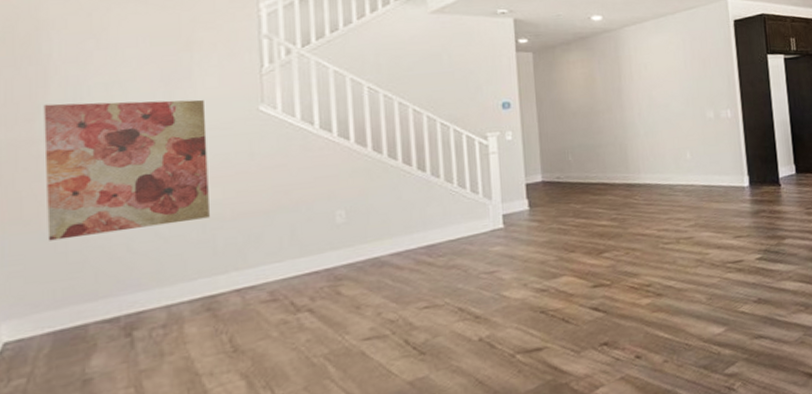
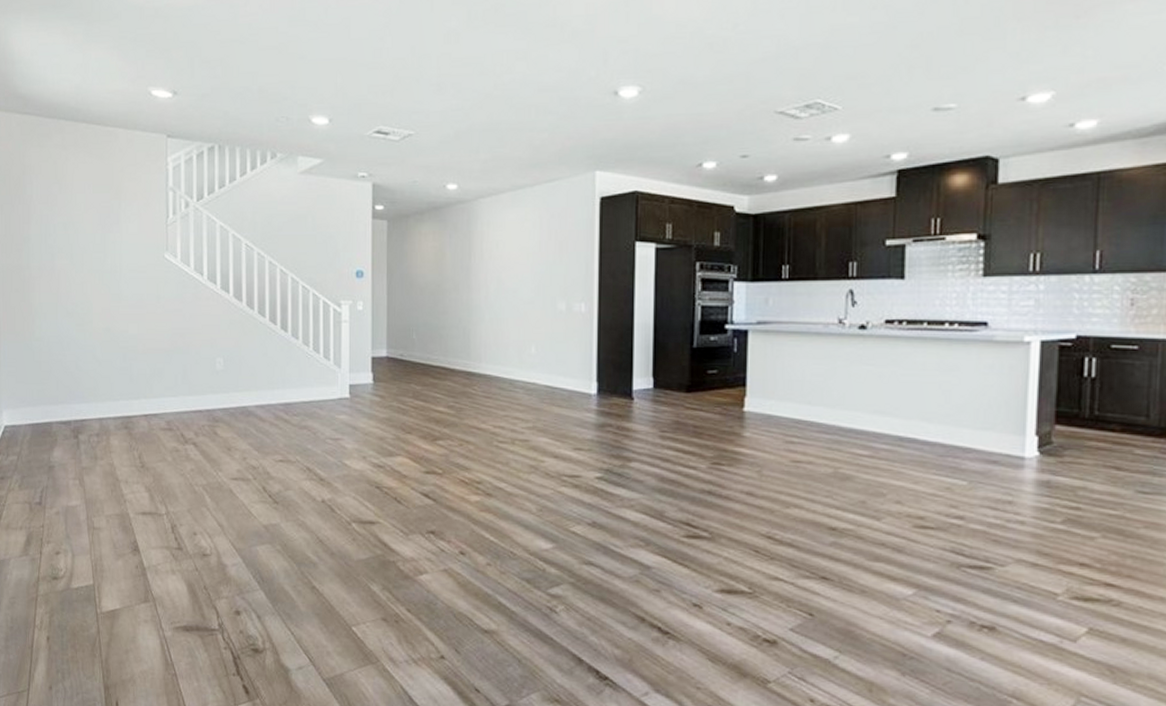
wall art: present [43,99,210,241] -> none [27,238,128,351]

